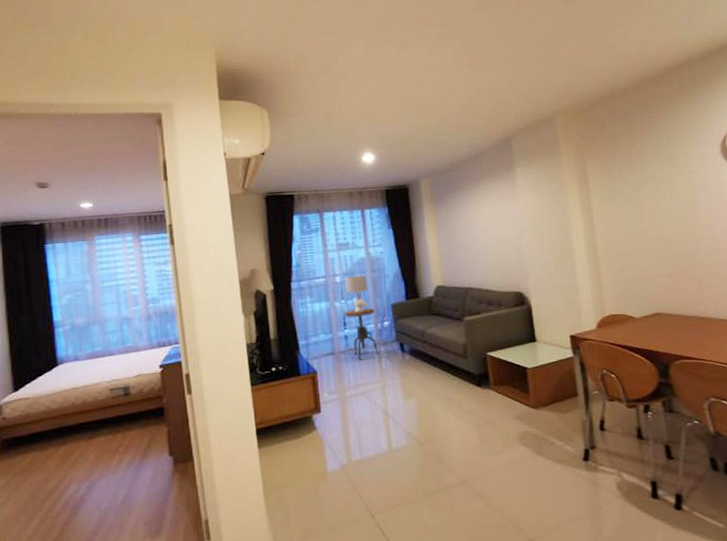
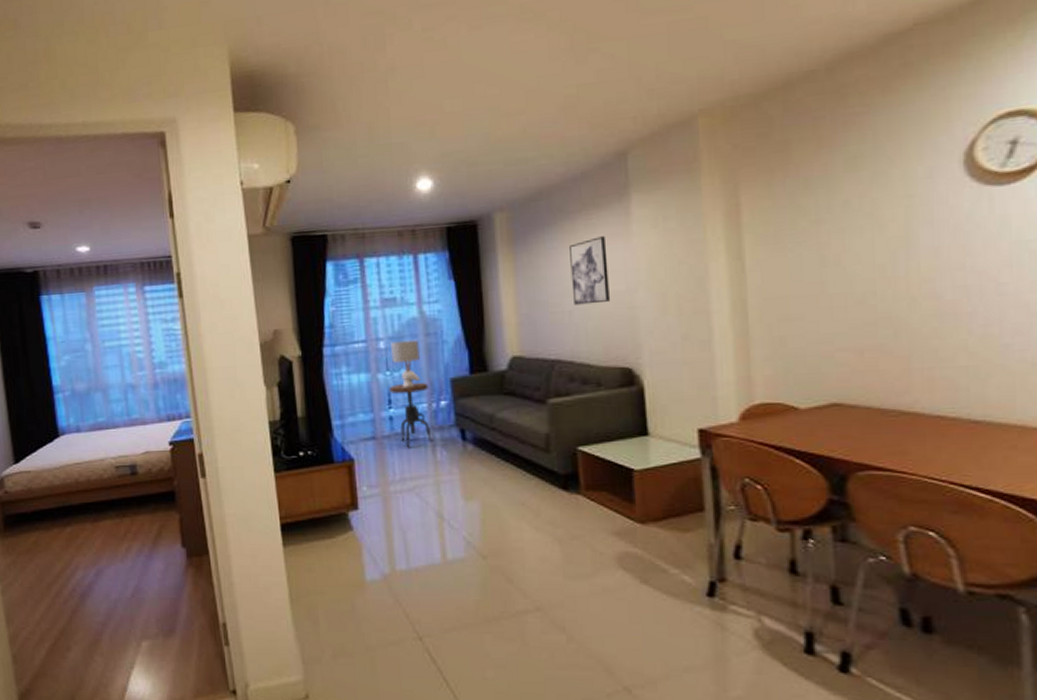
wall art: none [475,197,504,247] -> present [569,236,610,305]

